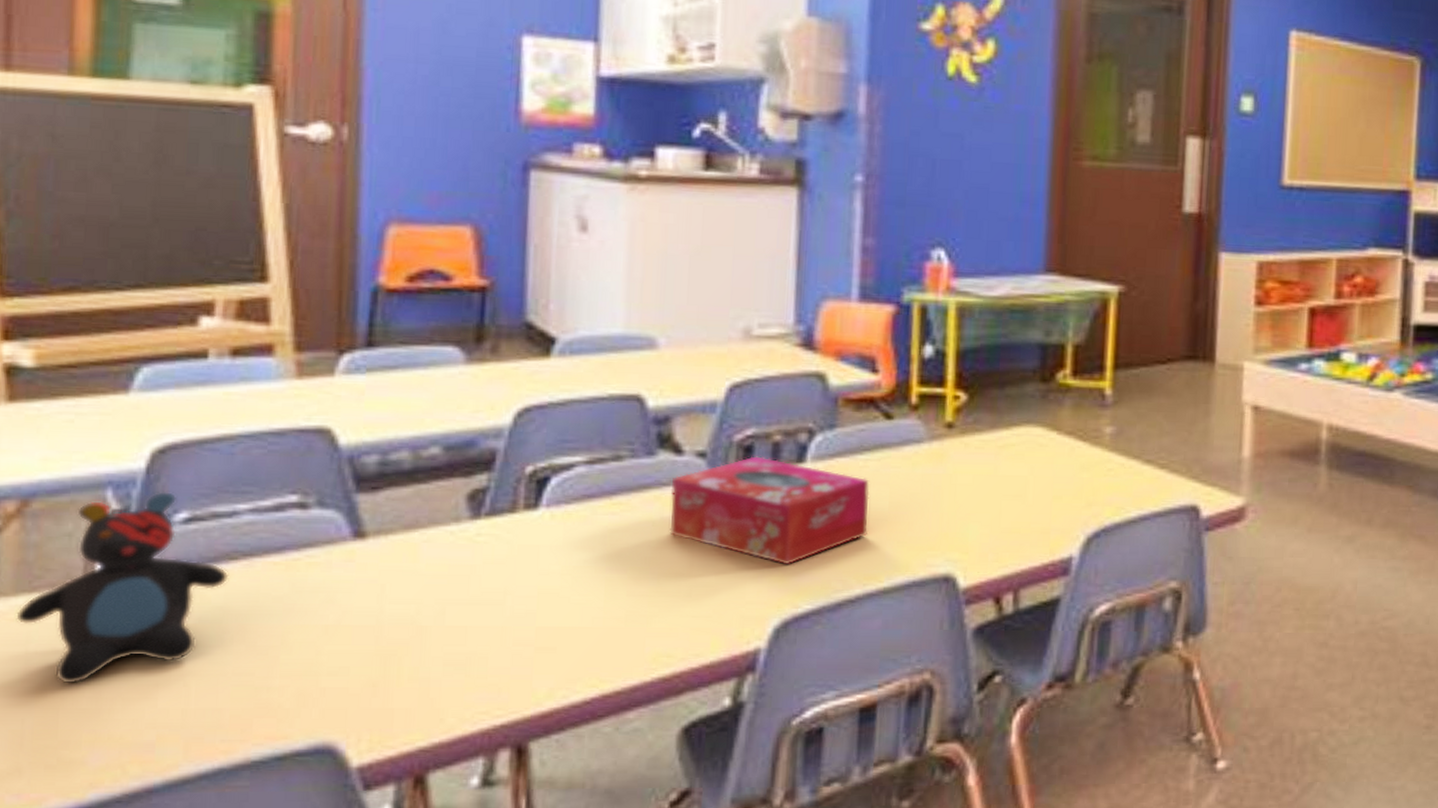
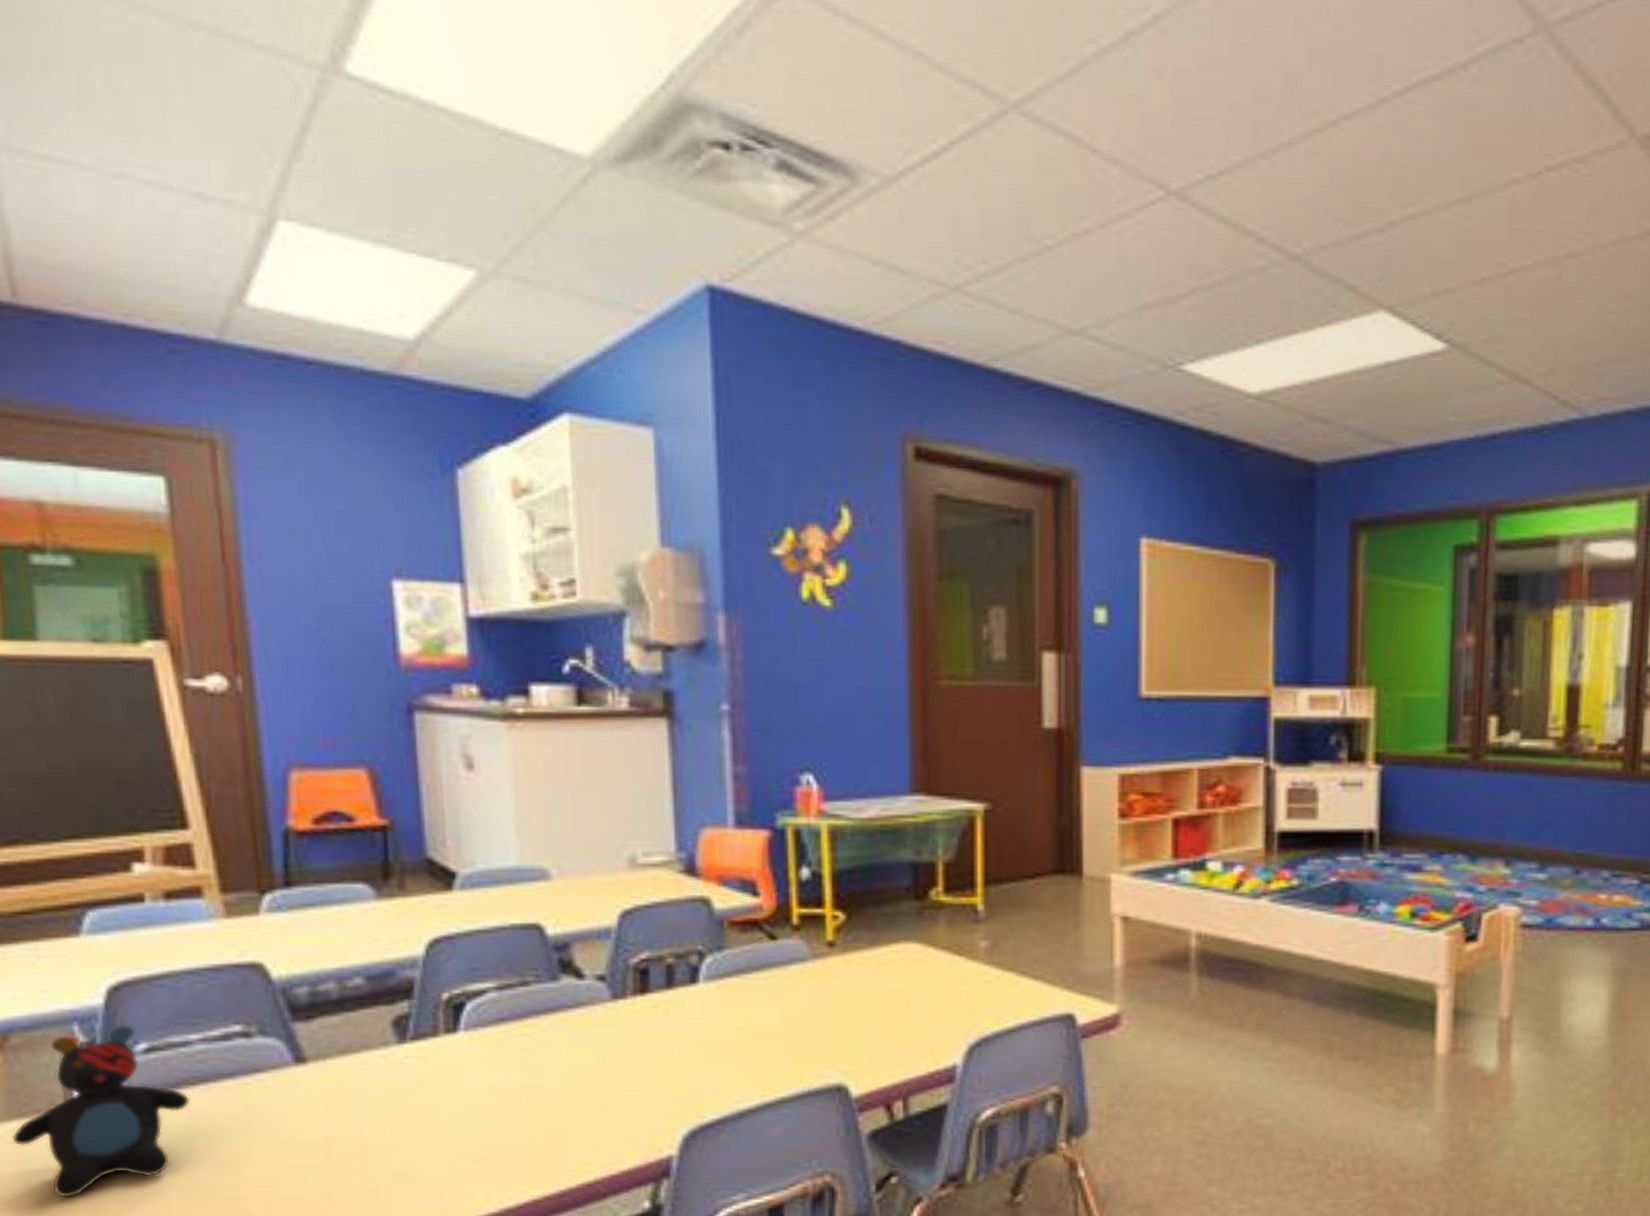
tissue box: present [669,456,870,565] -> none [576,978,762,1079]

